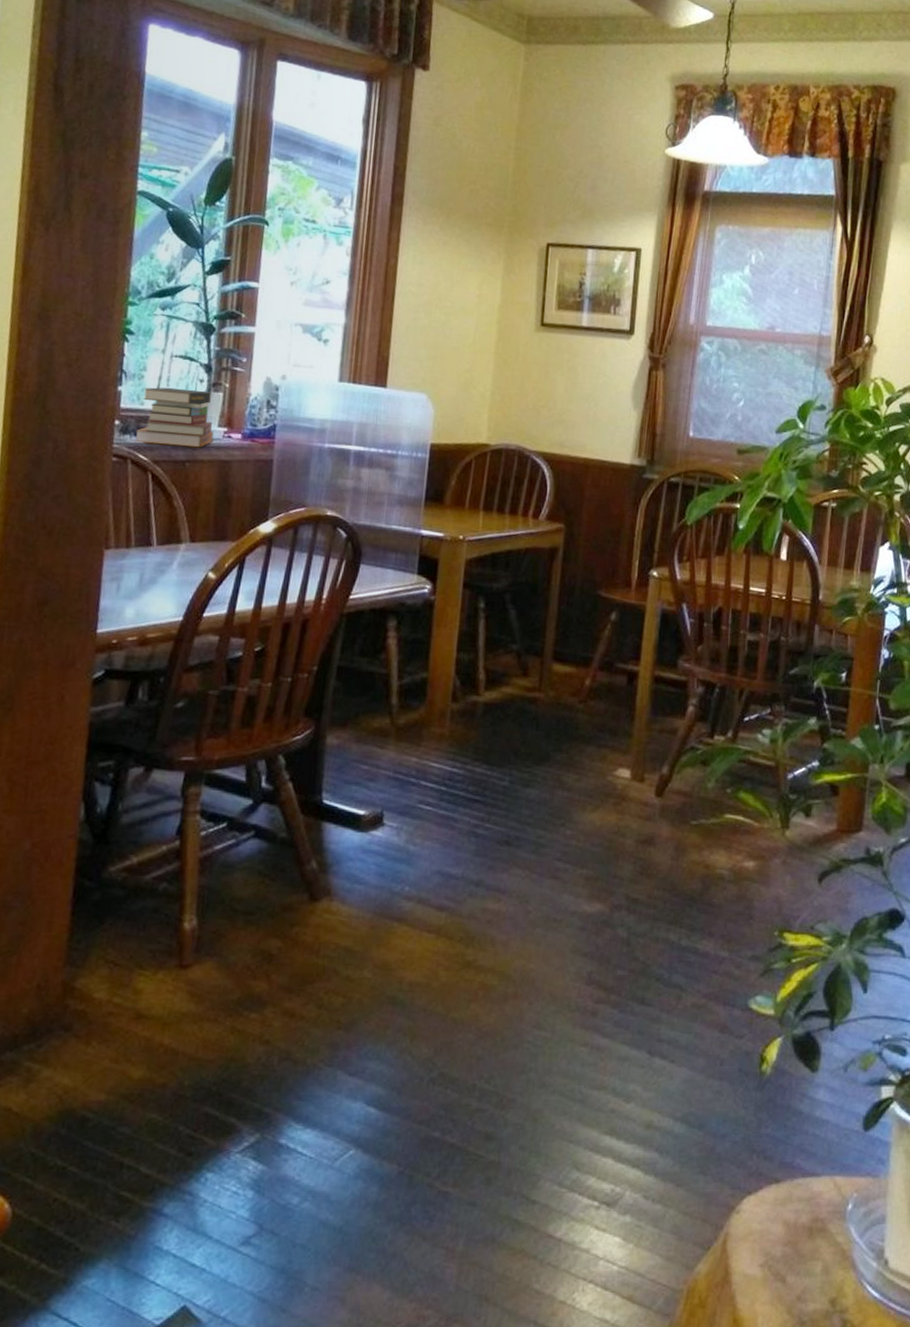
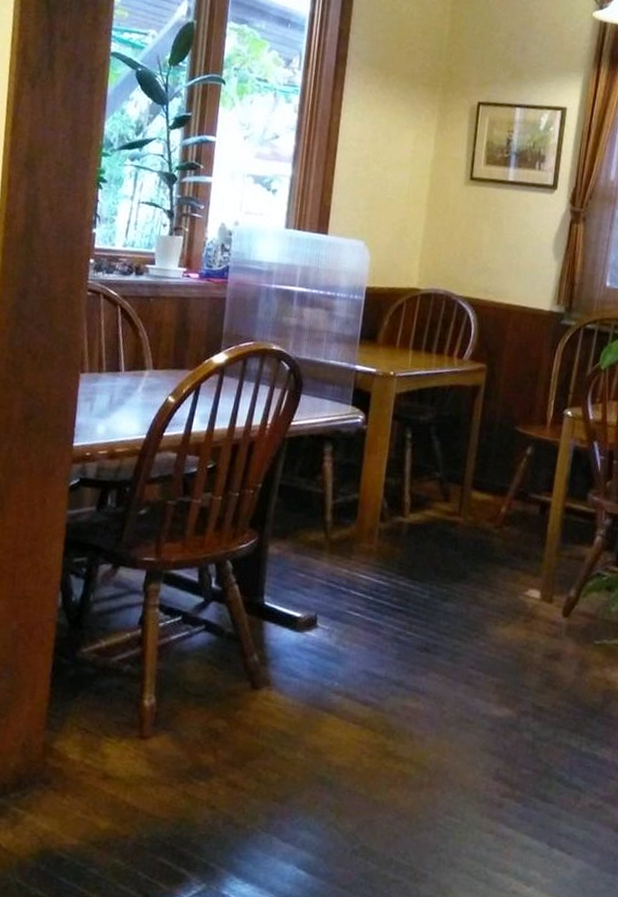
books: present [134,387,214,448] -> none [106,230,175,286]

